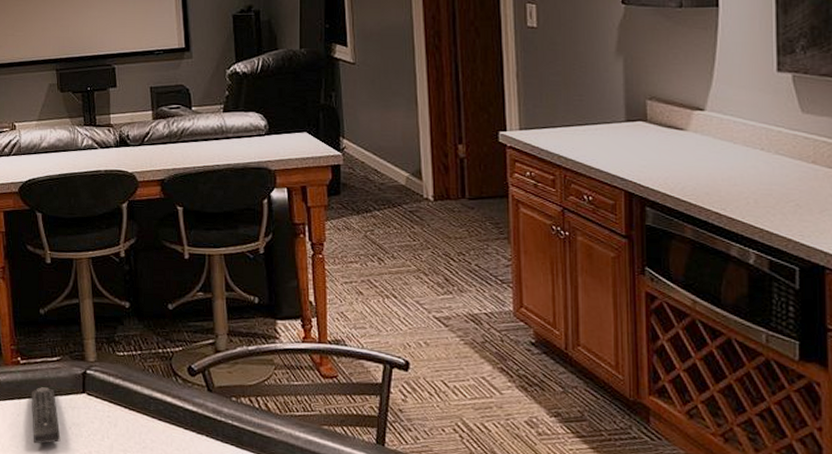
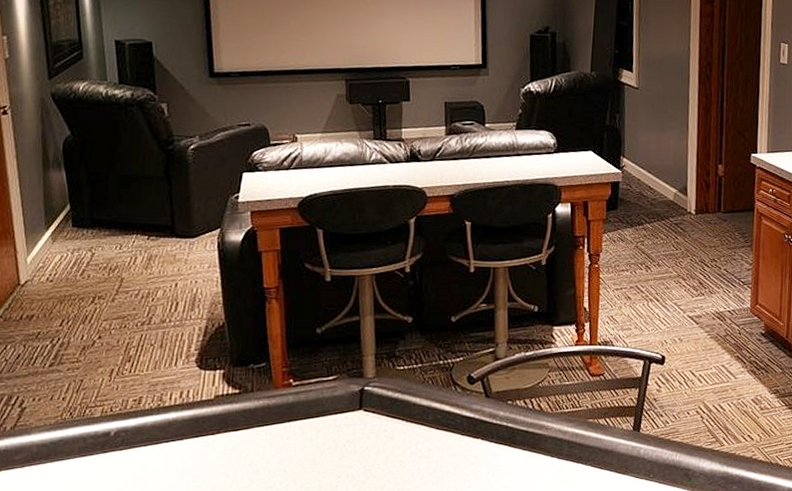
remote control: present [31,387,61,444] -> none [303,407,334,465]

